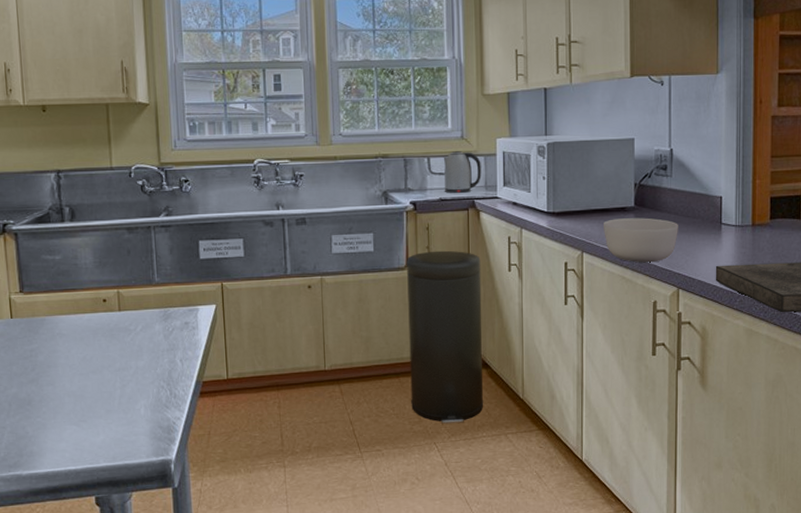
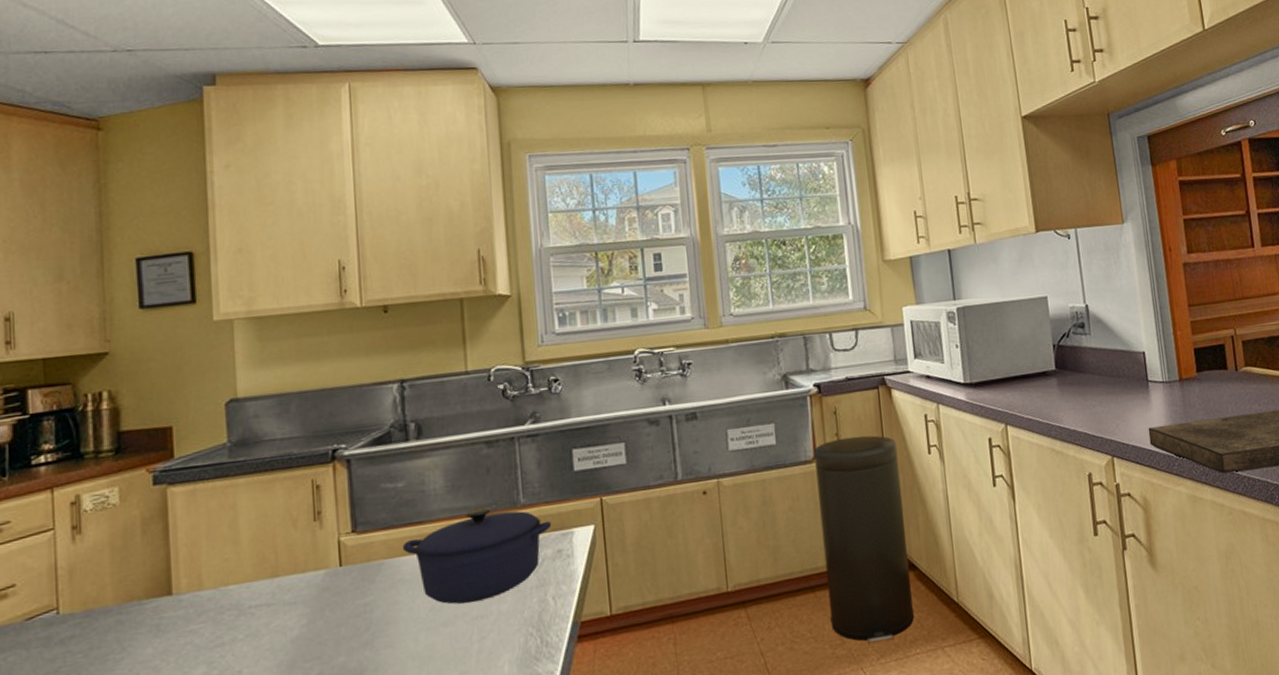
cooking pot: none [60,282,181,358] -> present [402,506,552,604]
kettle: present [443,151,482,193] -> none [846,323,890,371]
bowl: present [604,218,678,263] -> none [1025,381,1105,432]

